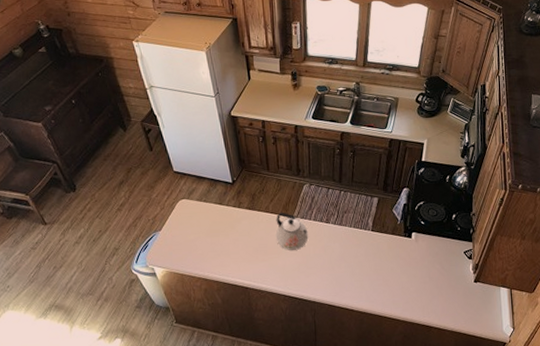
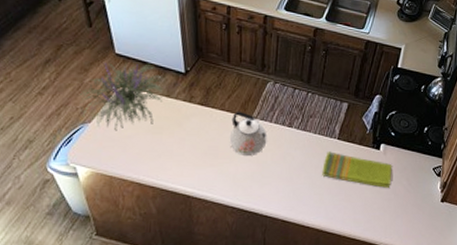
plant: none [150,177,216,236] -> present [80,62,163,131]
dish towel: none [360,242,425,272] -> present [322,151,392,188]

